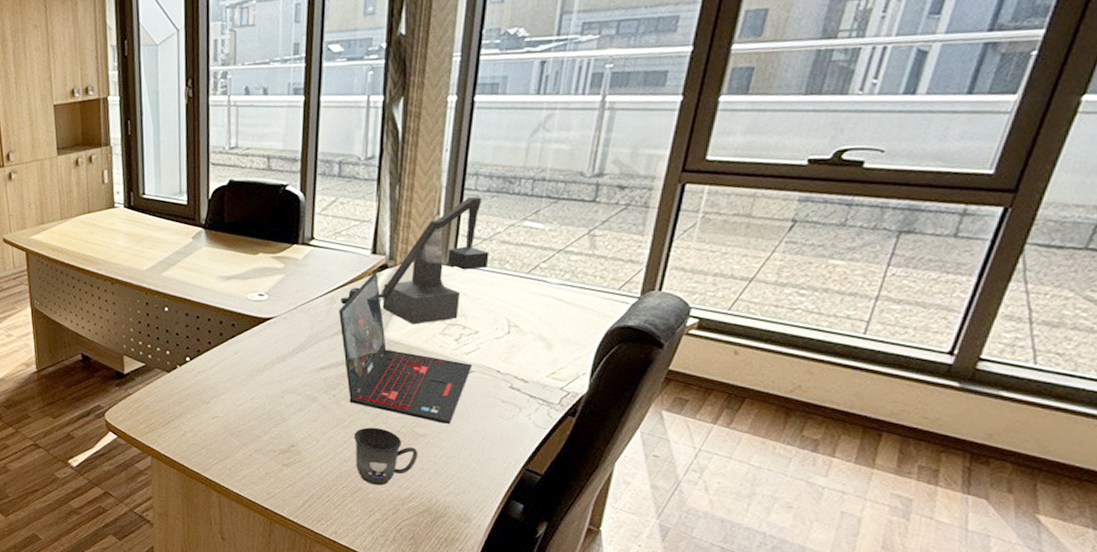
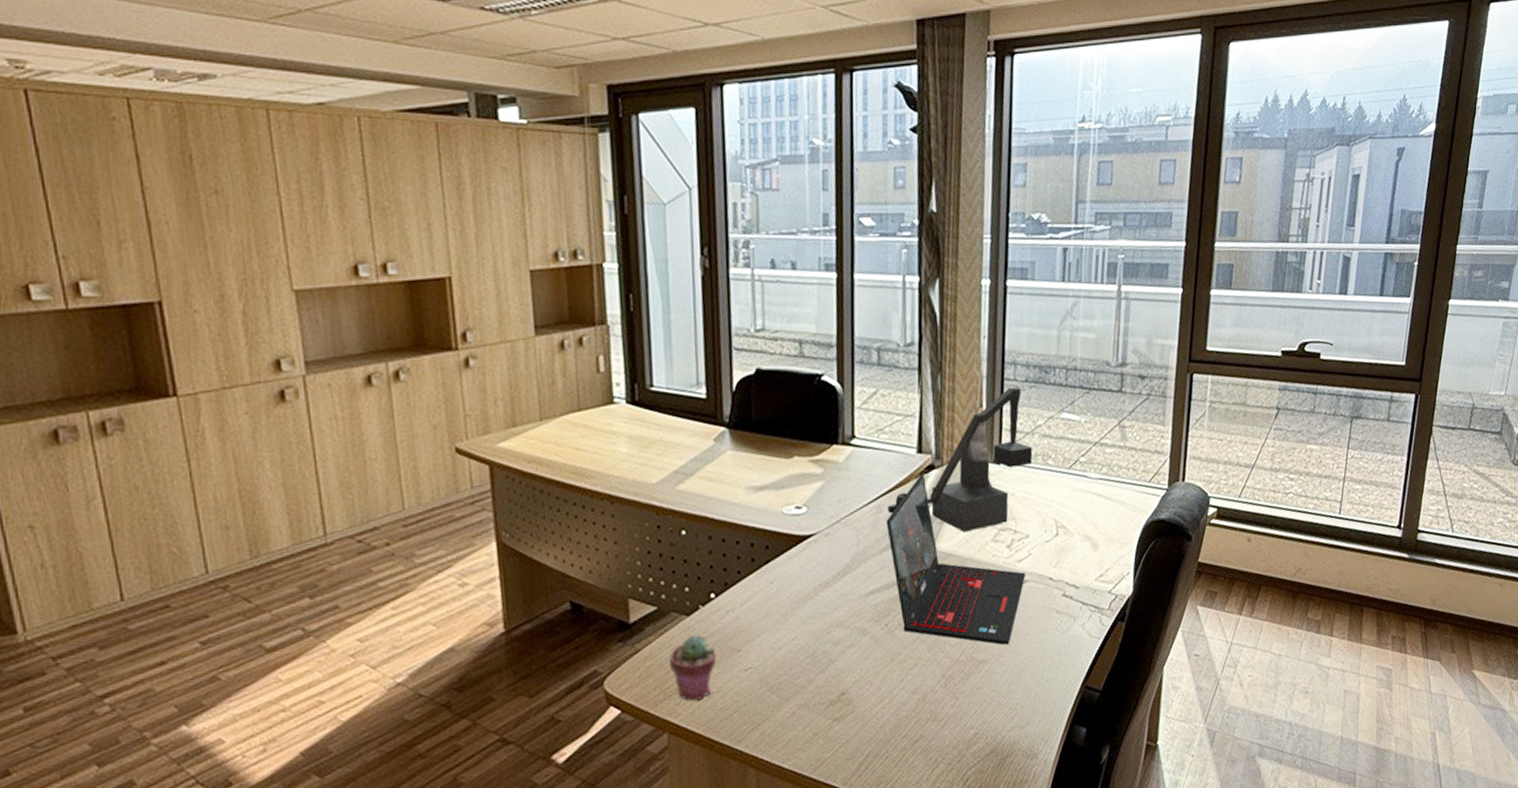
potted succulent: none [153,387,190,436] -> present [669,635,717,701]
mug: present [354,427,418,485] -> none [911,658,980,730]

